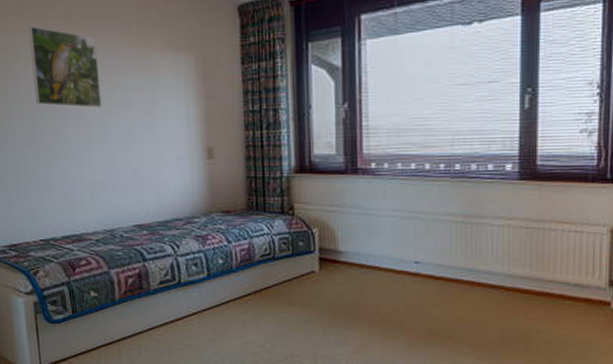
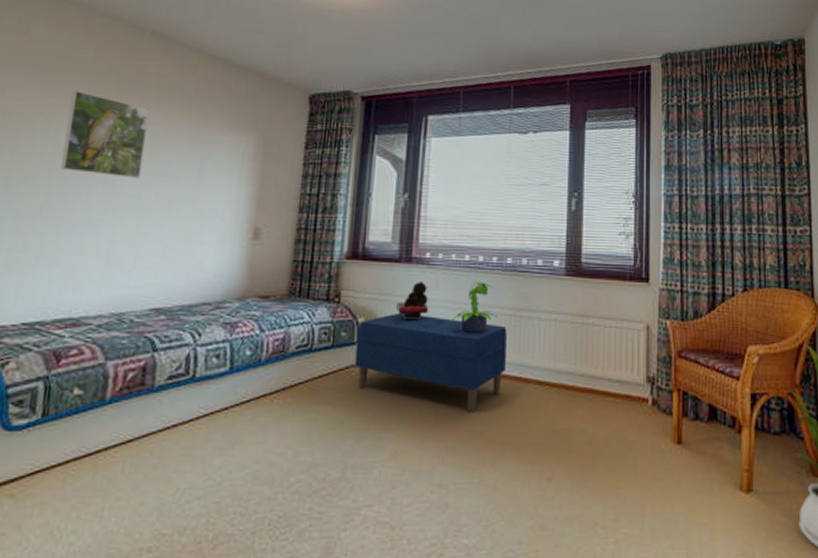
bench: none [313,222,458,314] -> present [354,312,507,413]
teddy bear: none [346,192,379,230] -> present [395,282,429,321]
potted plant: none [400,190,449,240] -> present [450,282,498,332]

